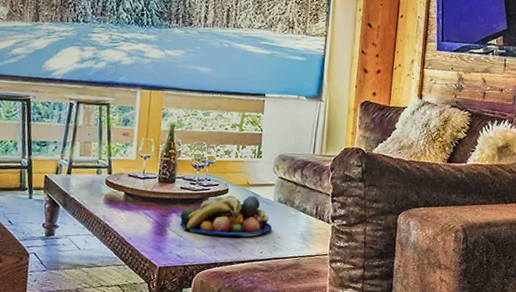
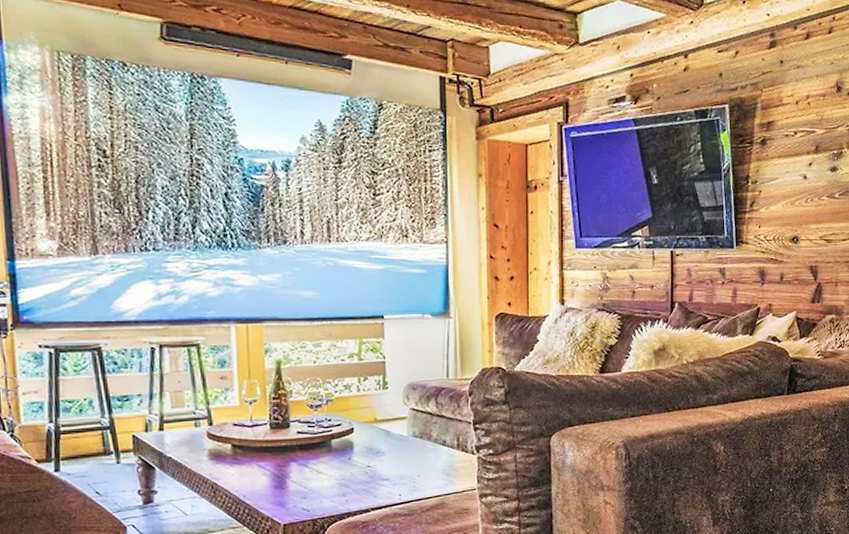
fruit bowl: present [180,195,273,236] -> none [301,432,410,482]

